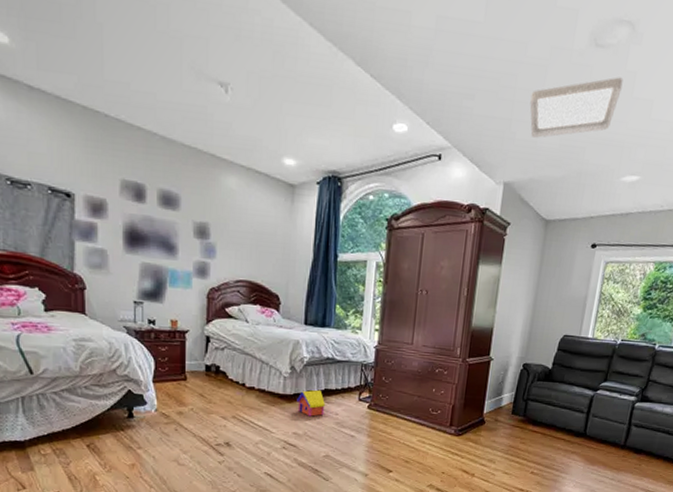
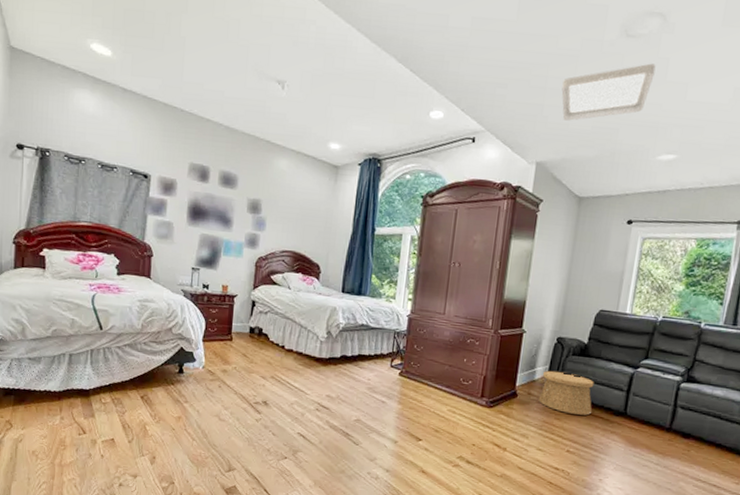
toy house: present [296,389,325,417] -> none [331,354,358,381]
basket: none [505,396,557,438] -> present [538,370,594,416]

